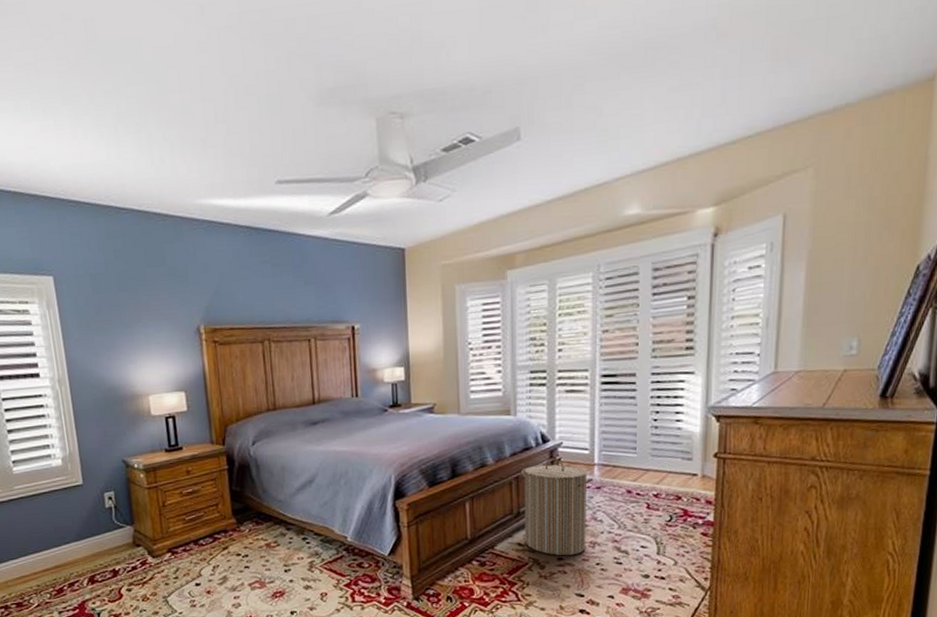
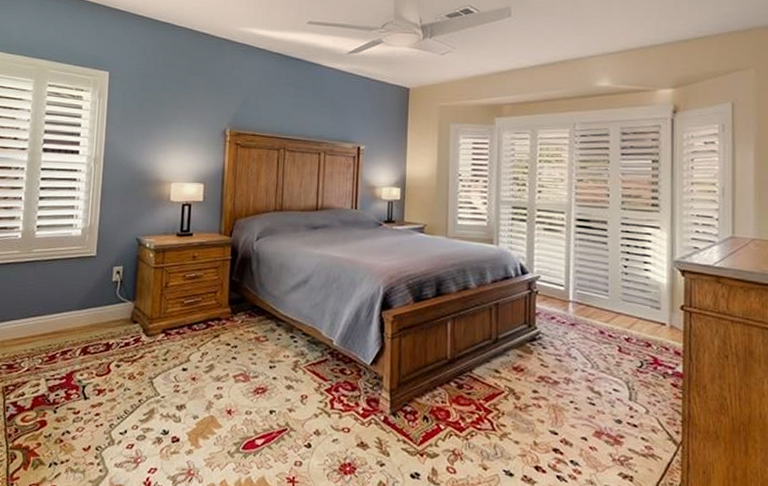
laundry hamper: present [521,457,594,556] -> none [501,289,569,390]

